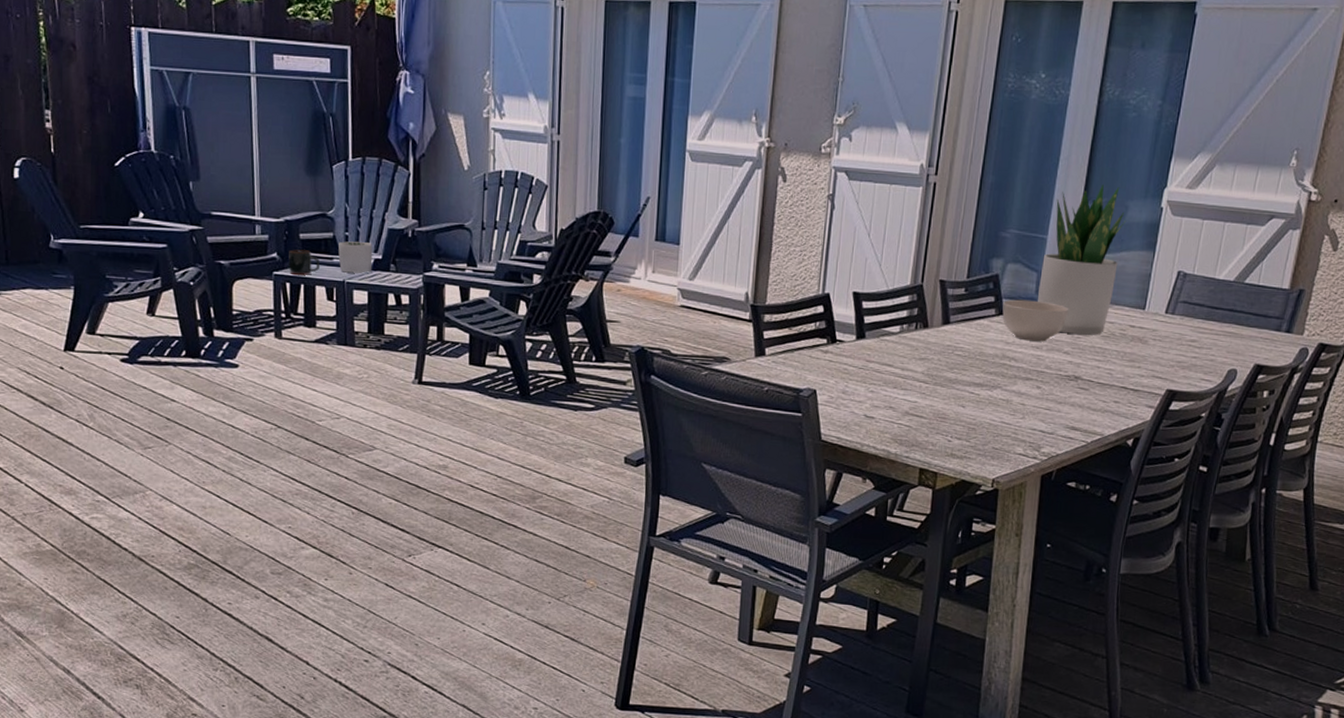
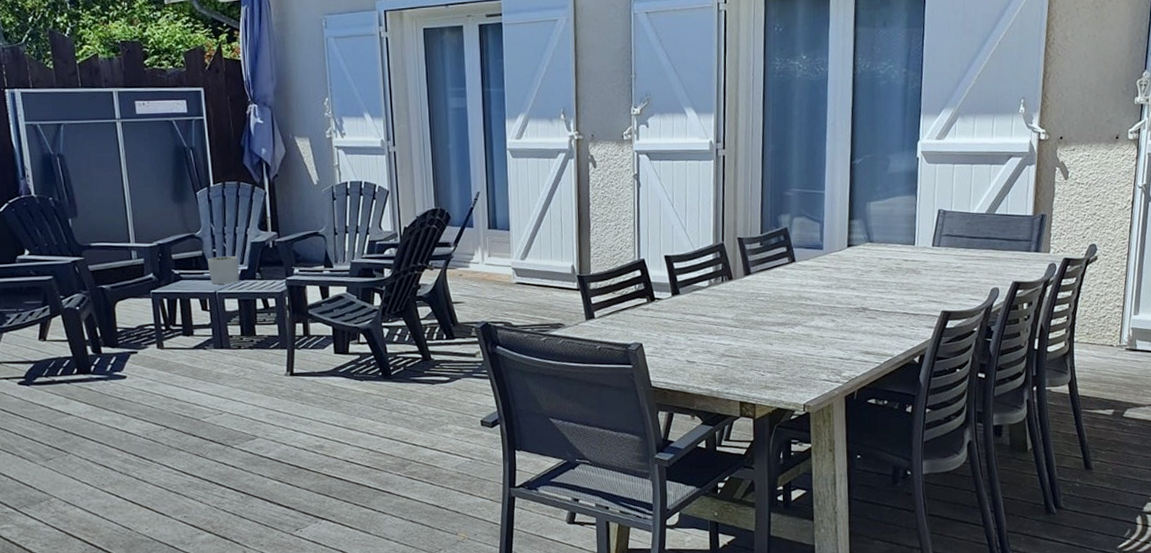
mug: present [288,249,321,275] -> none [163,268,193,291]
bowl: present [1002,299,1069,342] -> none [794,247,851,282]
planter: present [1038,185,1127,335] -> none [823,143,890,272]

